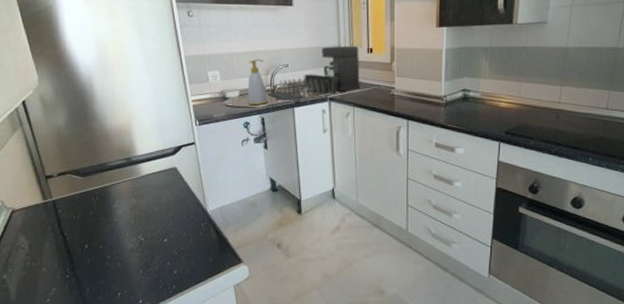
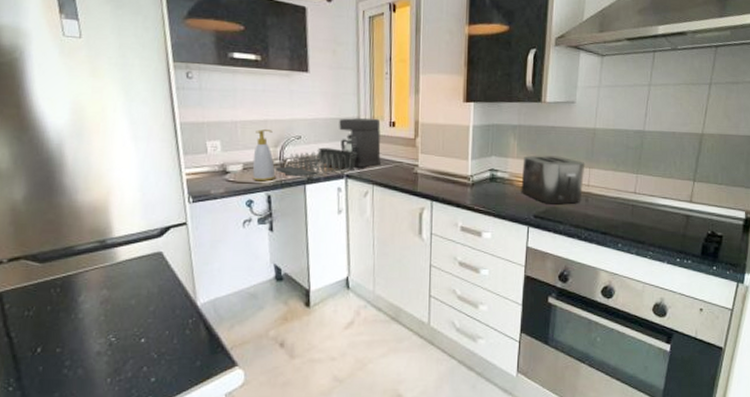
toaster: none [492,75,557,121] -> present [521,155,585,205]

